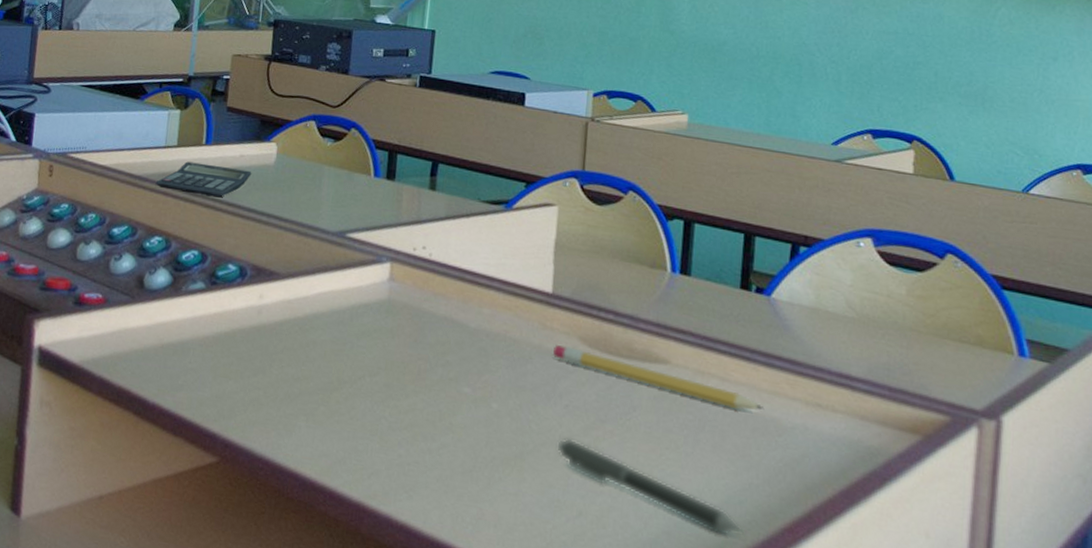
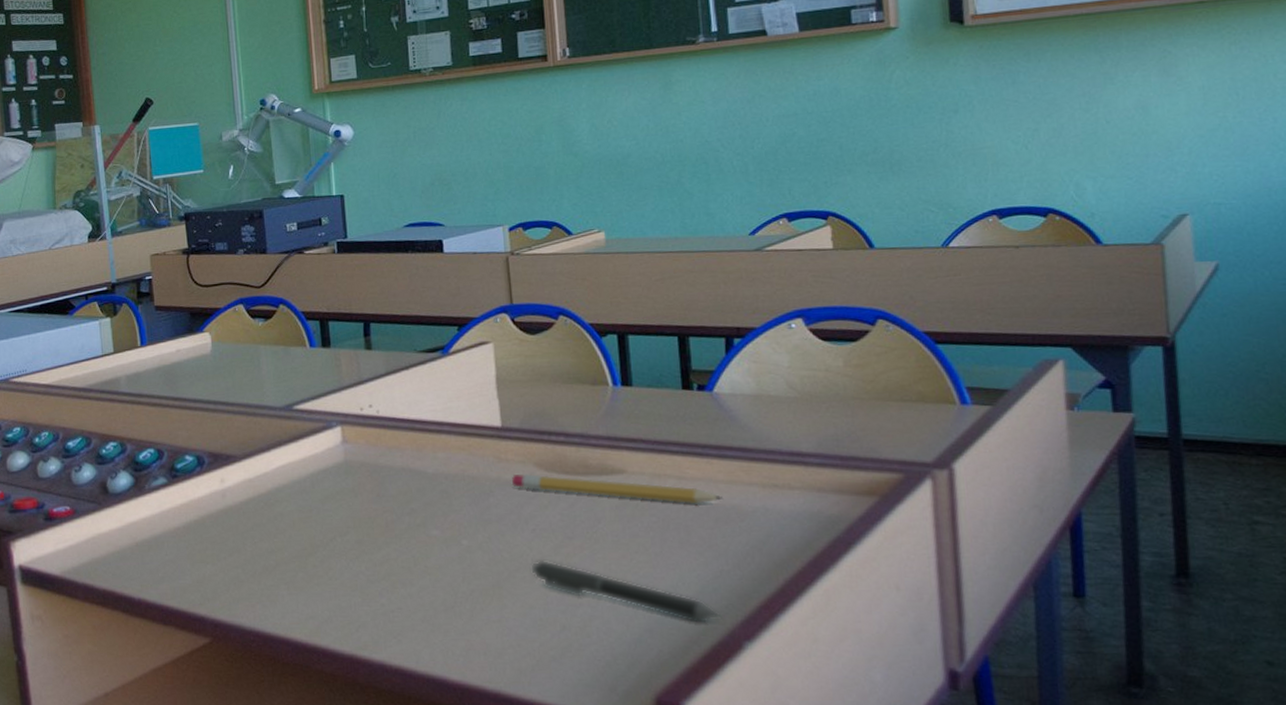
calculator: present [155,161,252,198] -> none [100,363,191,396]

